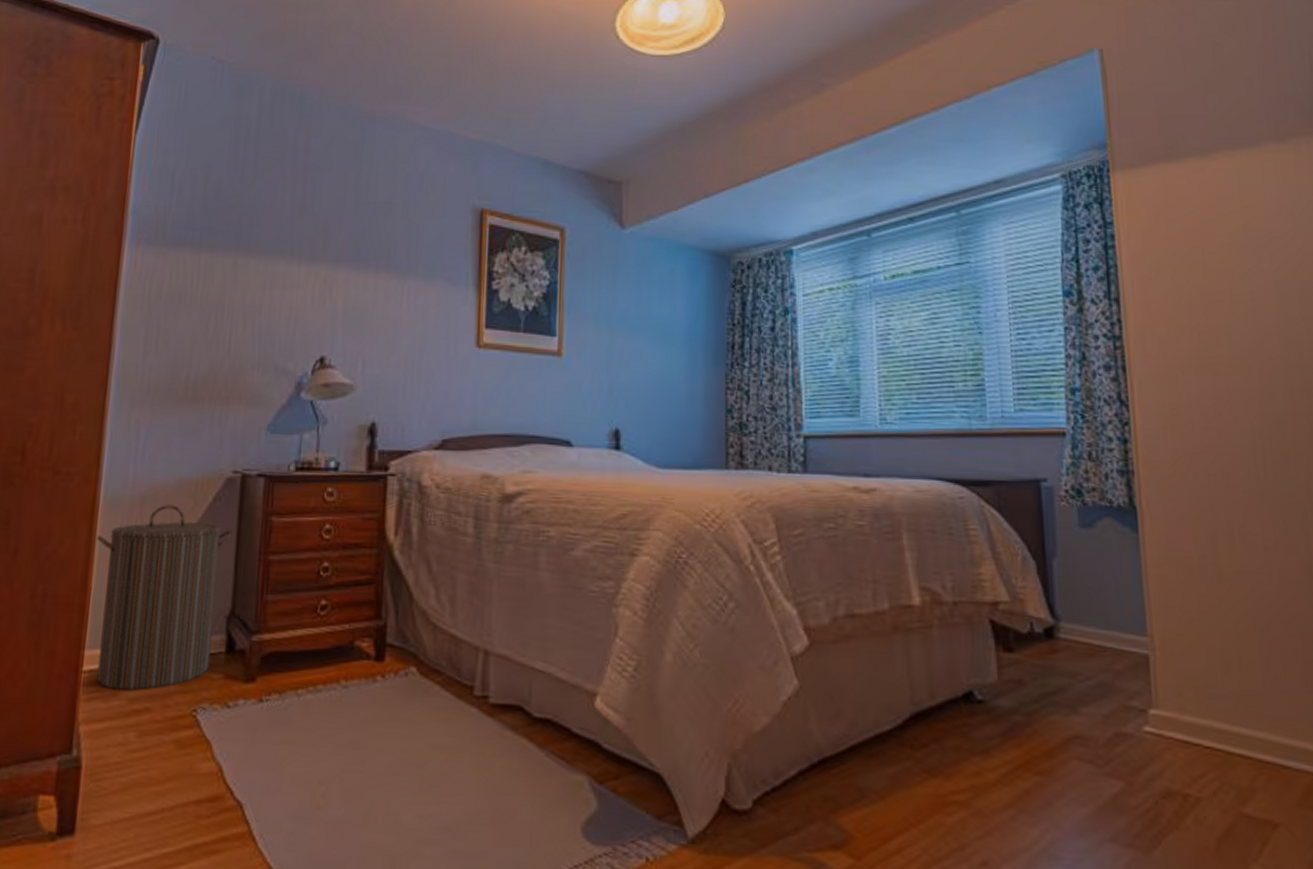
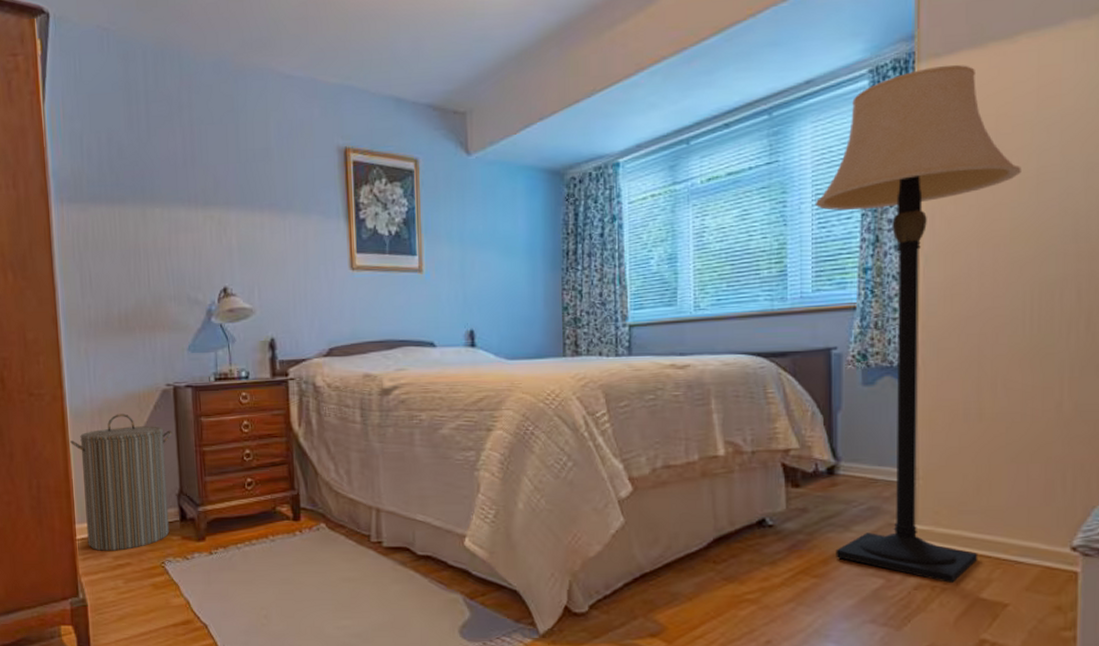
lamp: none [1013,176,1236,793] -> present [816,64,1021,584]

